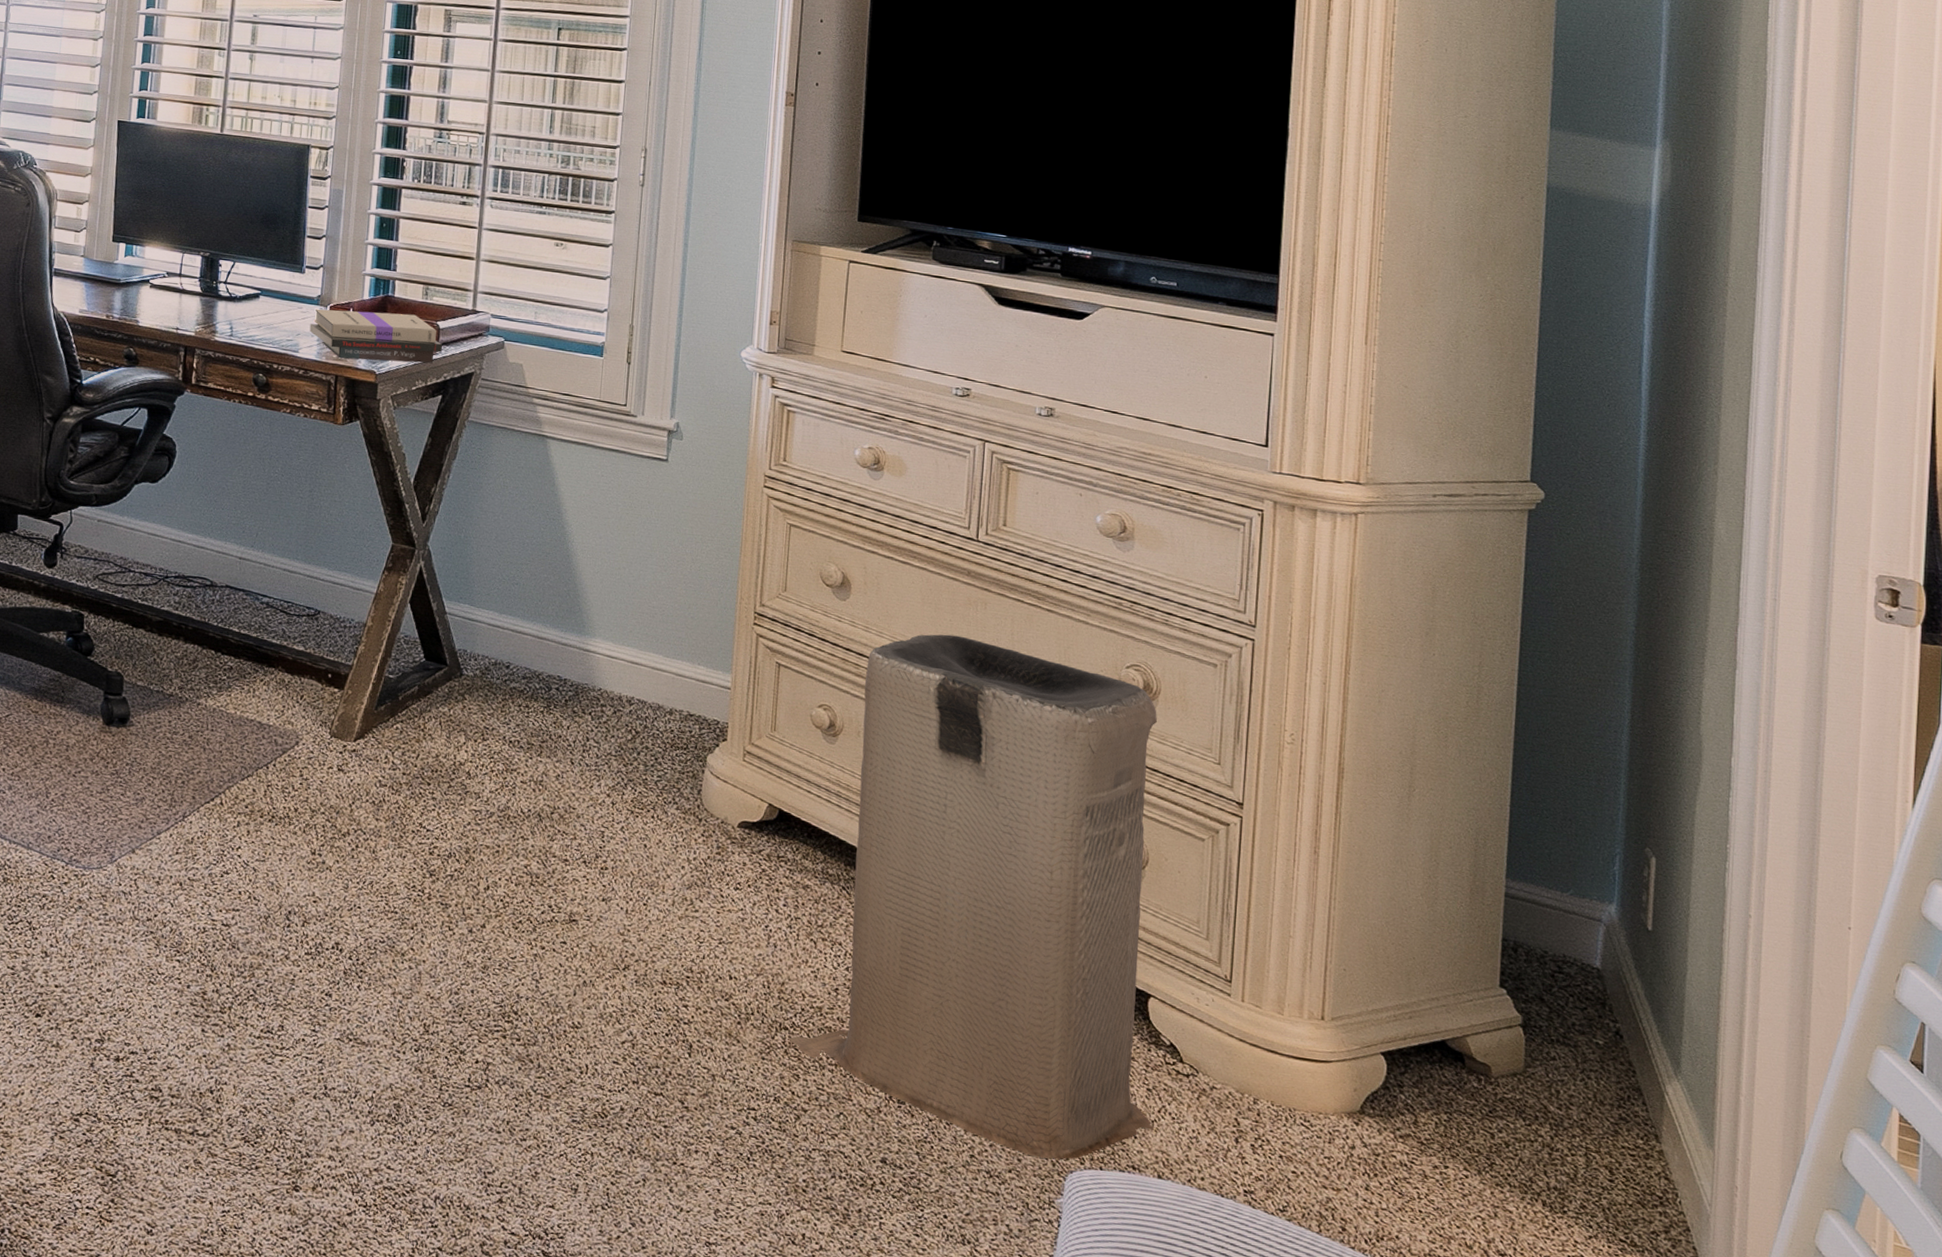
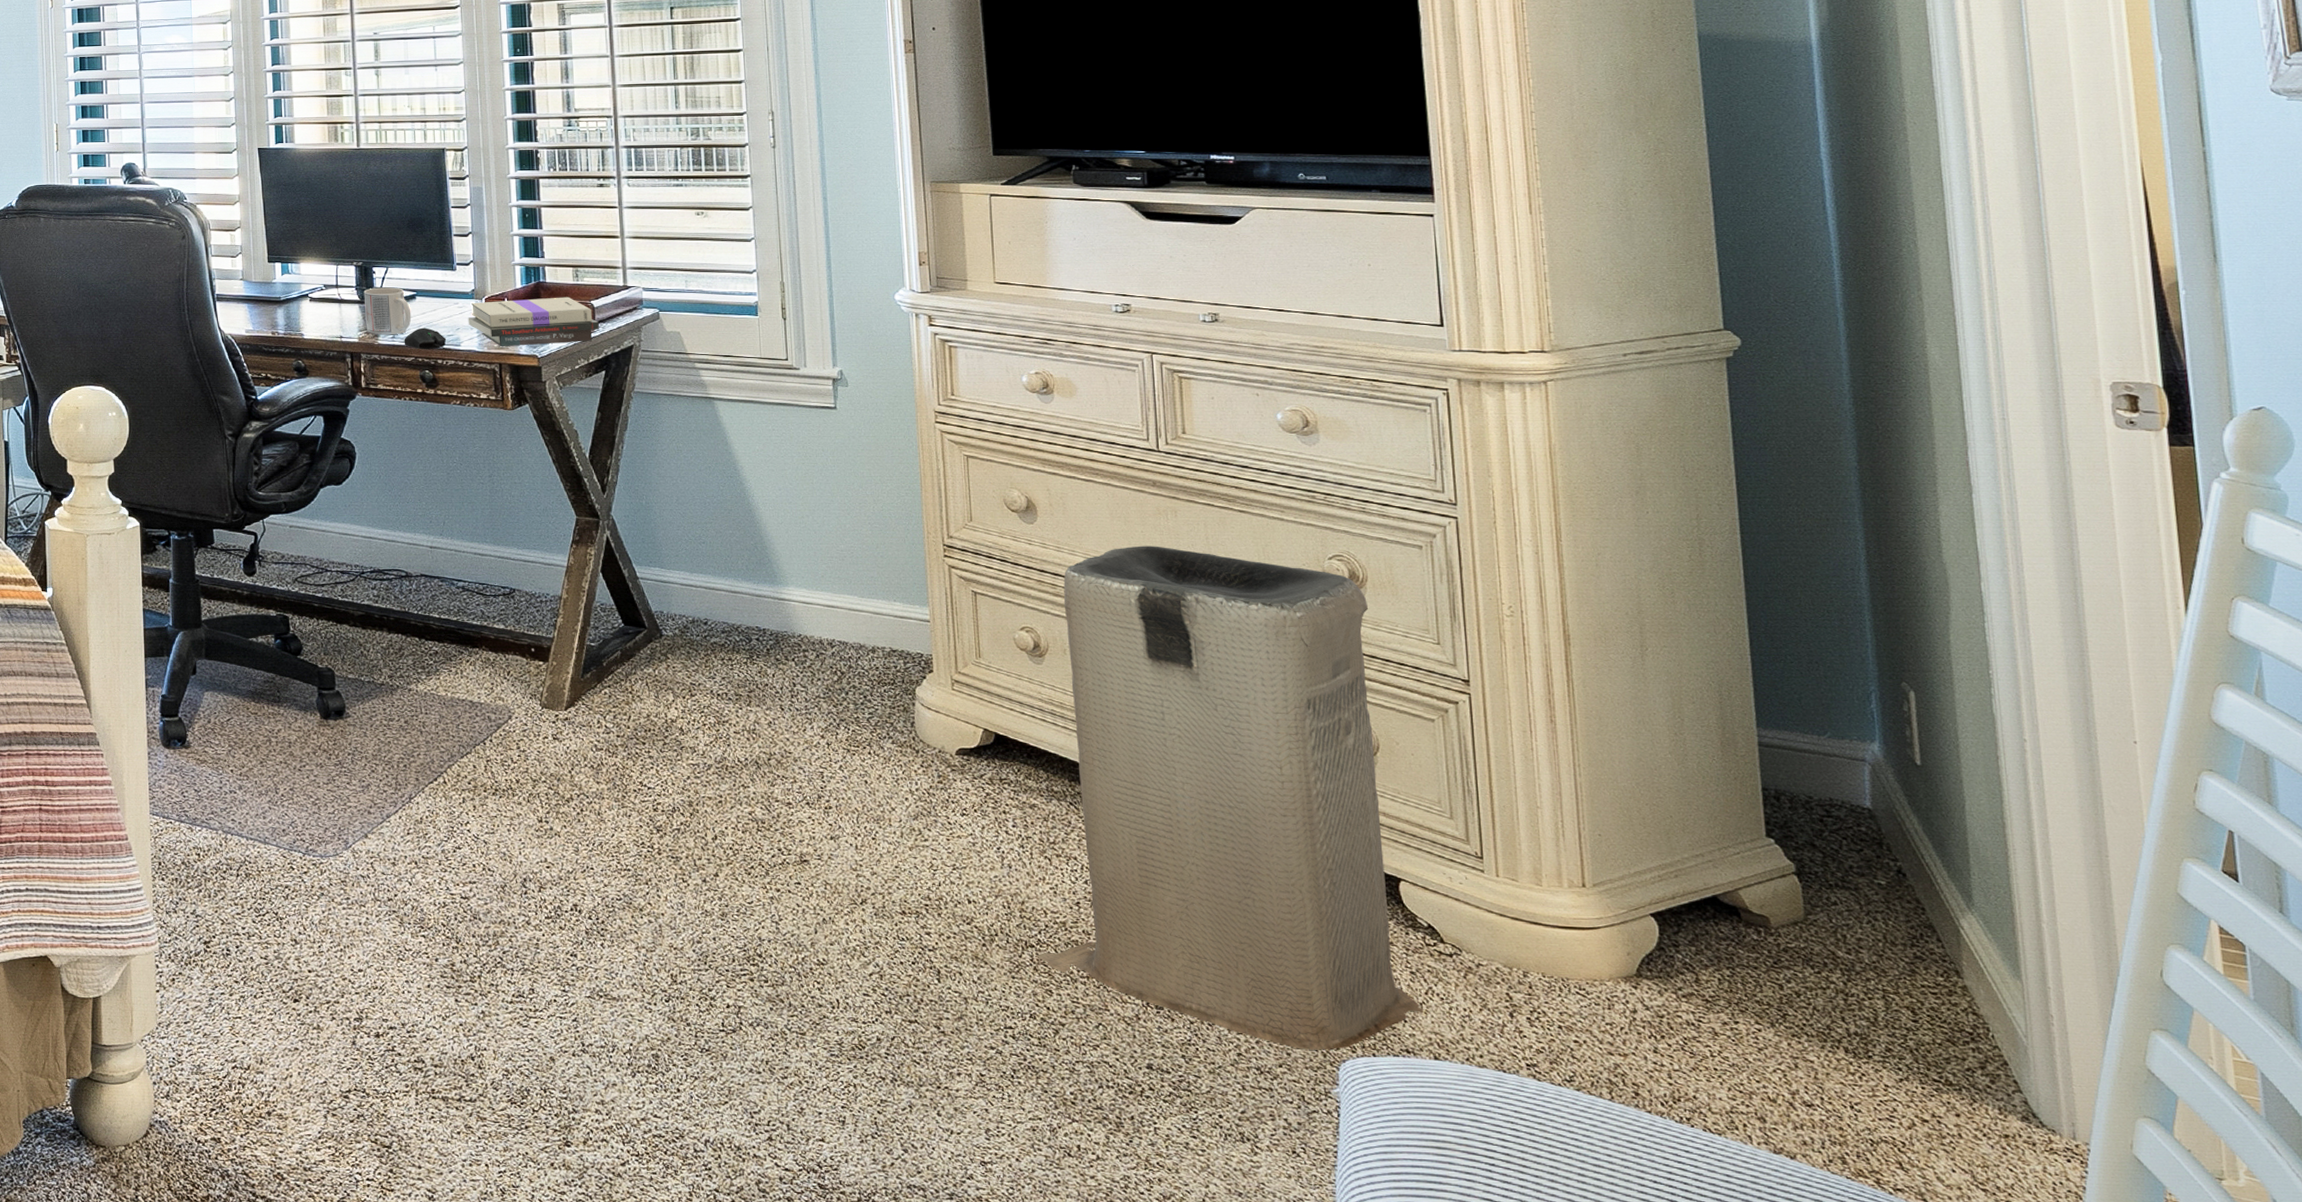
mug: none [204,281,253,333] -> present [363,287,412,335]
computer mouse: none [241,328,314,360] -> present [404,327,476,352]

